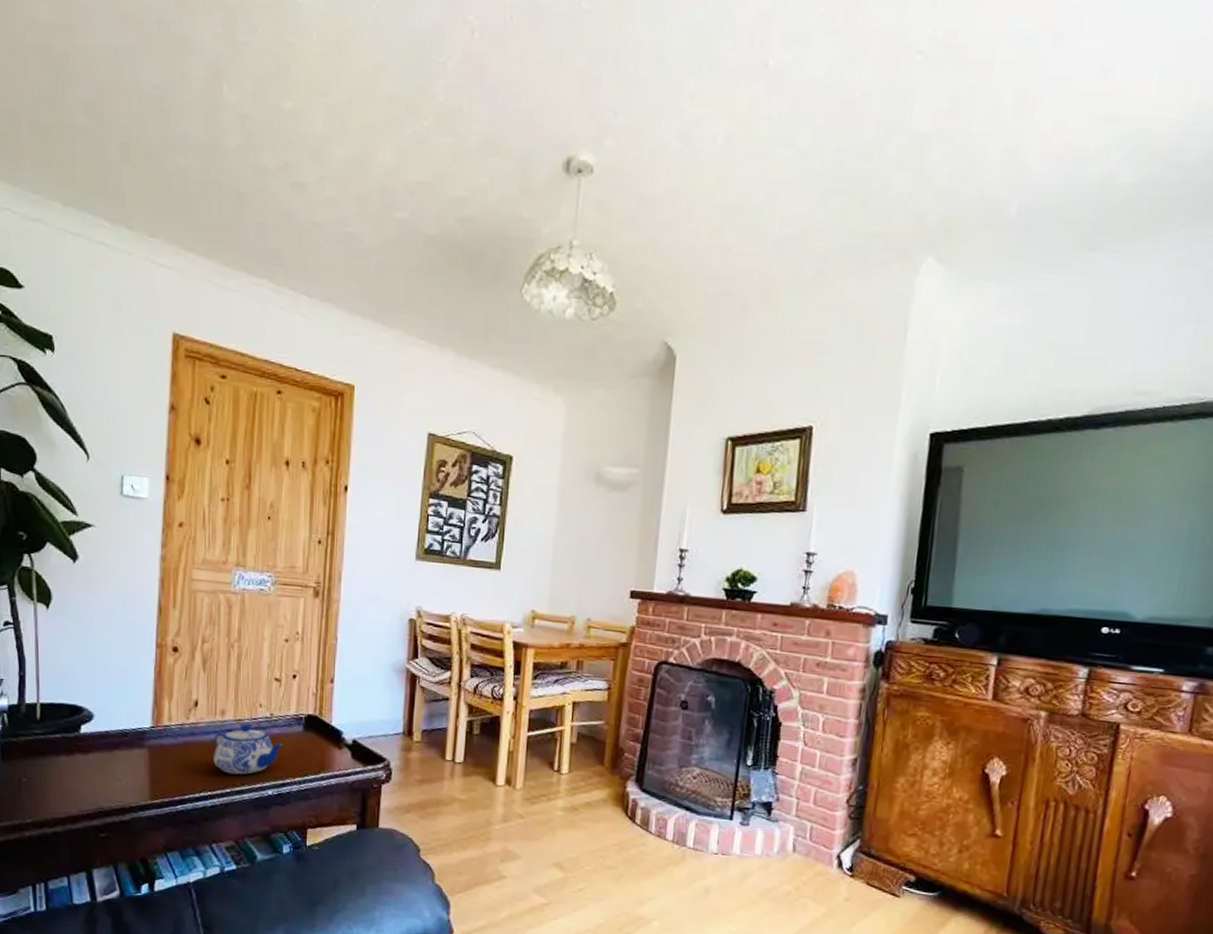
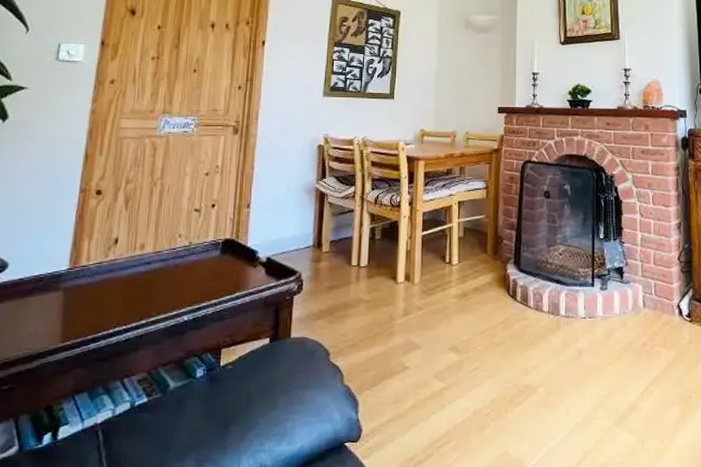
teapot: present [213,723,284,775] -> none [130,254,202,305]

